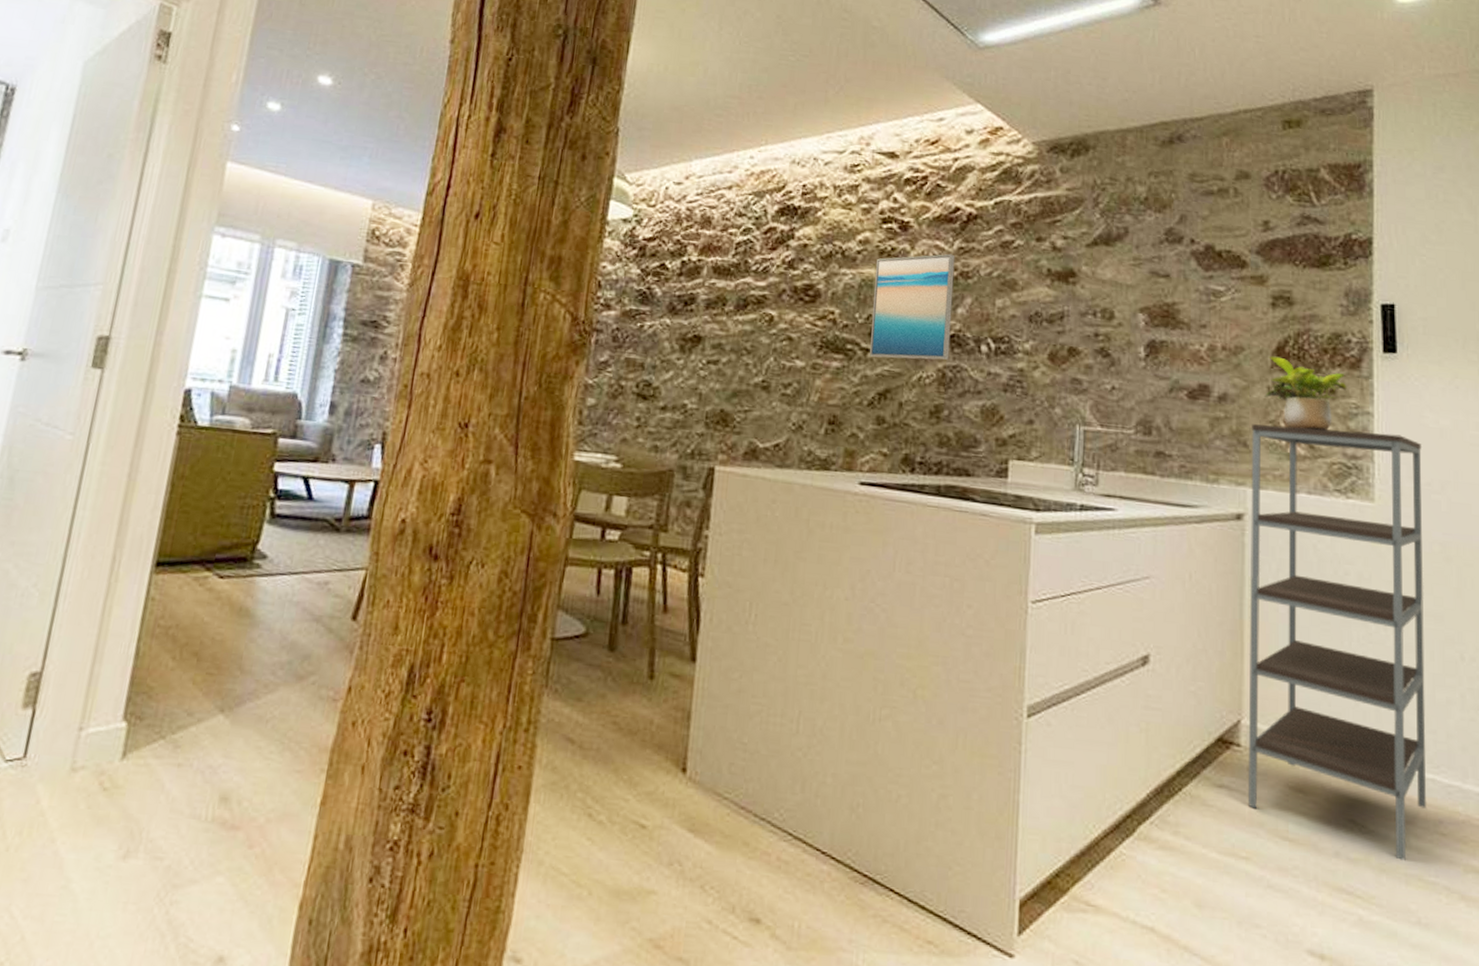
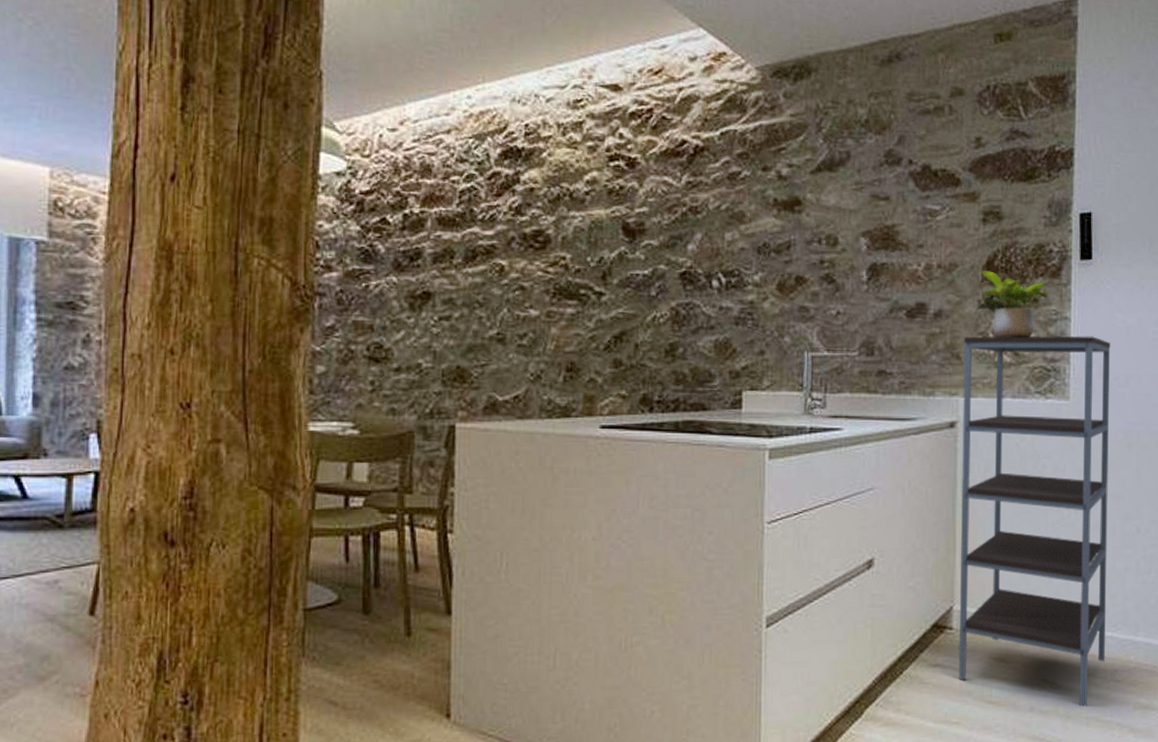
wall art: present [870,253,955,360] -> none [604,189,684,301]

